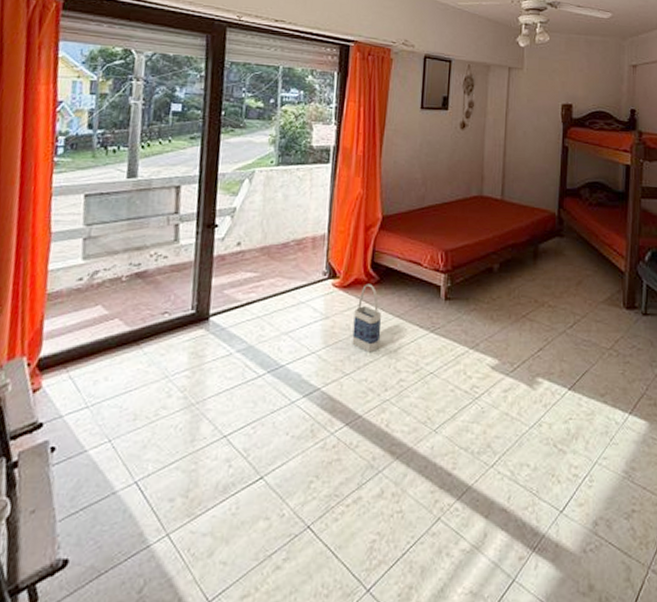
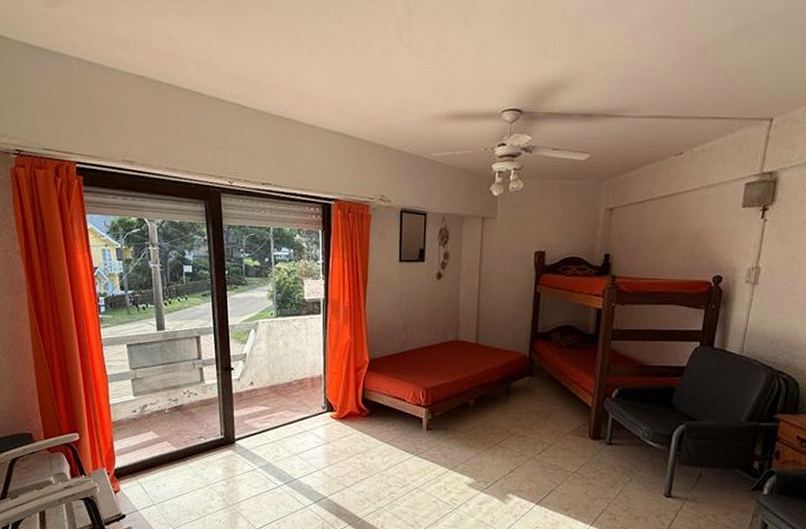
bag: present [352,283,381,353] -> none [350,416,373,471]

